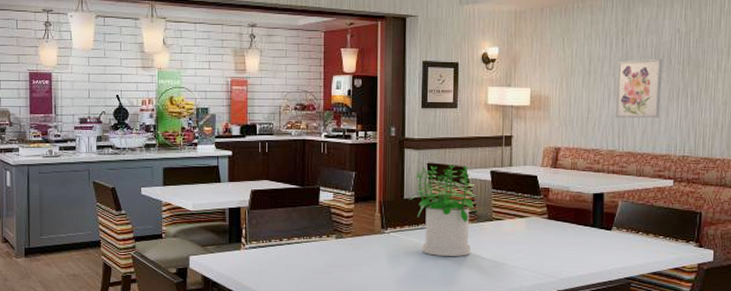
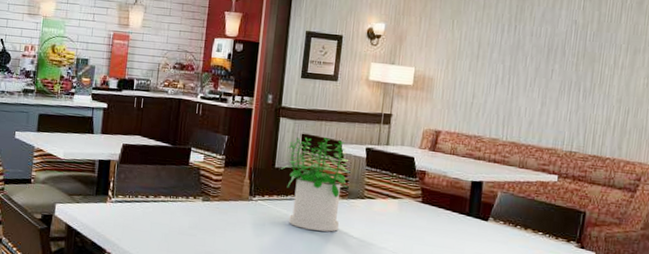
wall art: present [616,58,662,119] -> none [502,48,556,111]

